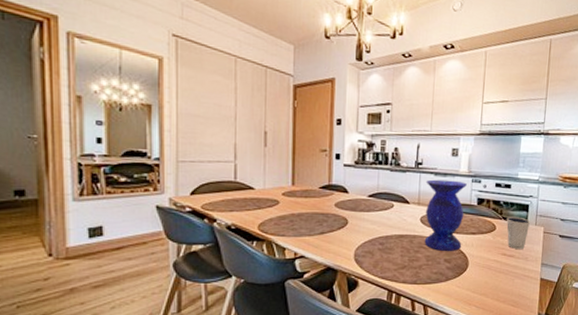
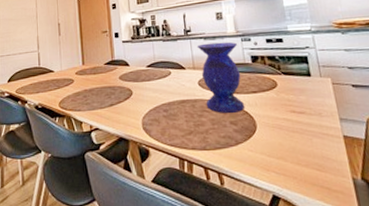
dixie cup: present [506,216,531,249] -> none [285,70,315,104]

